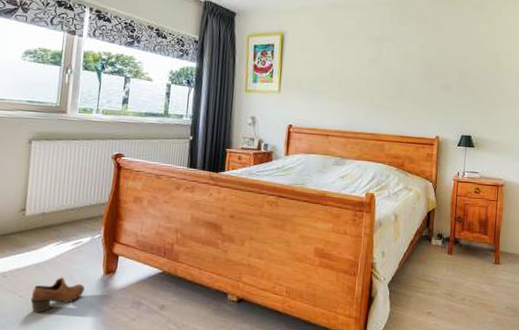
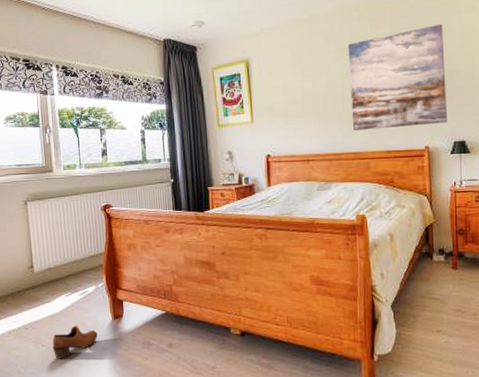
wall art: none [372,29,462,118] -> present [347,24,447,130]

